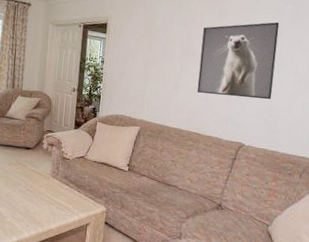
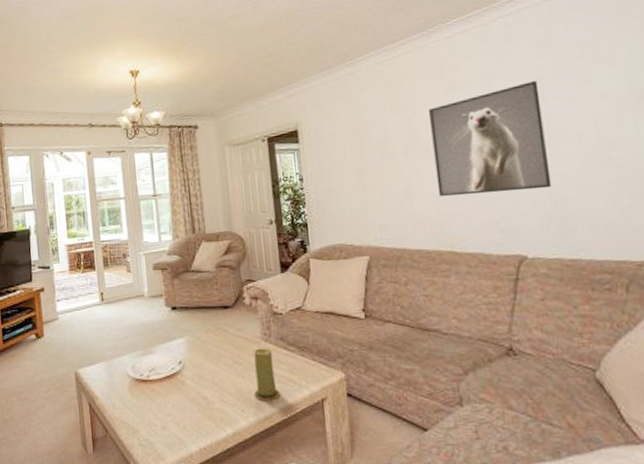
candle: none [37,182,57,220] -> present [253,348,281,400]

